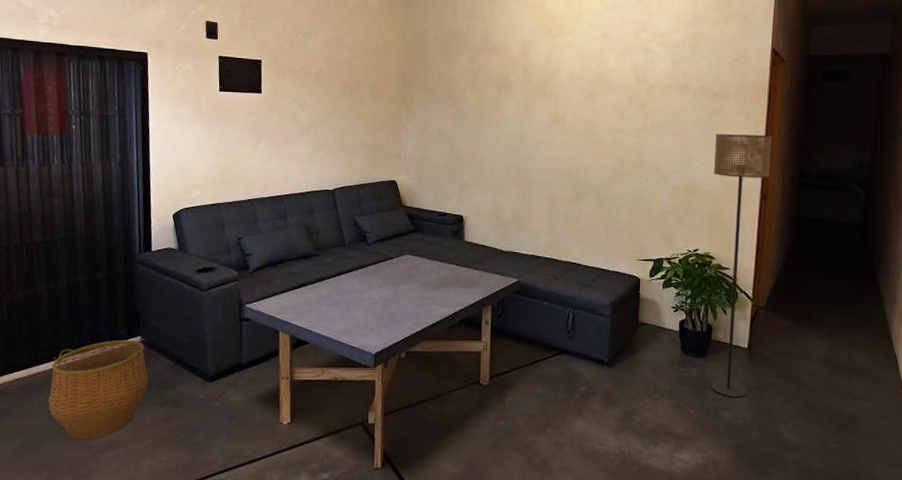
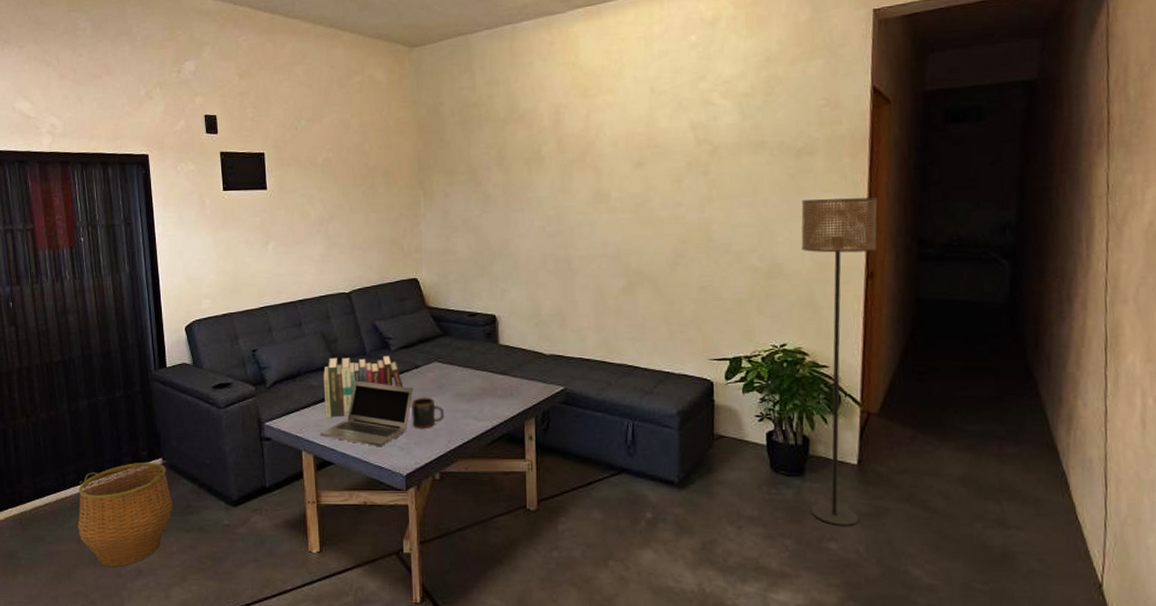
laptop: none [297,268,387,329] -> present [319,380,414,447]
books: none [303,247,378,302] -> present [323,356,404,419]
mug: none [383,285,412,314] -> present [412,397,444,429]

